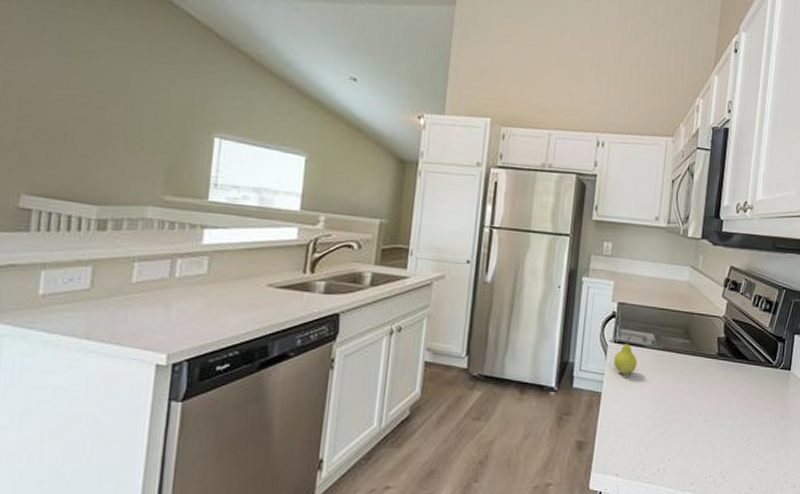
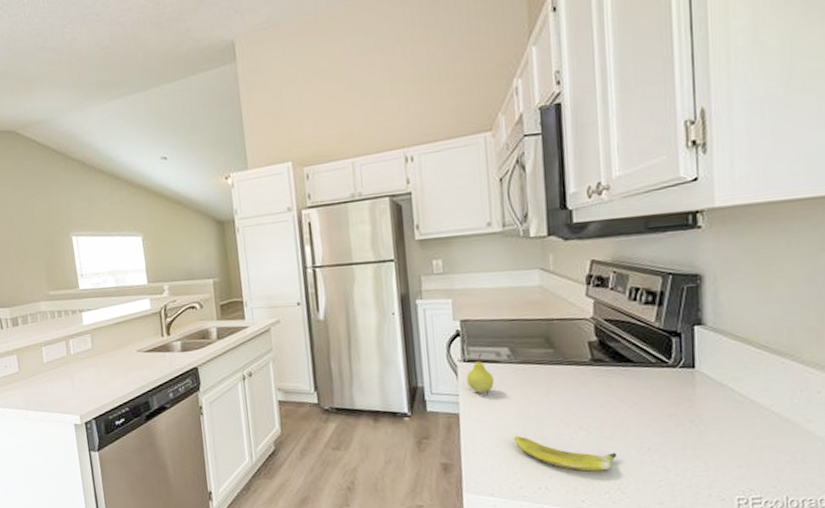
banana: none [644,418,725,456] -> present [513,435,617,472]

